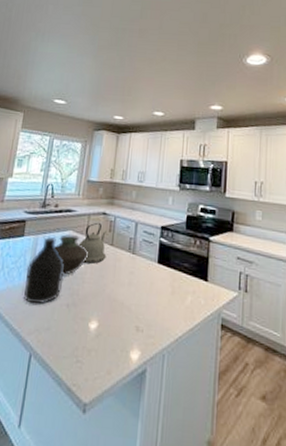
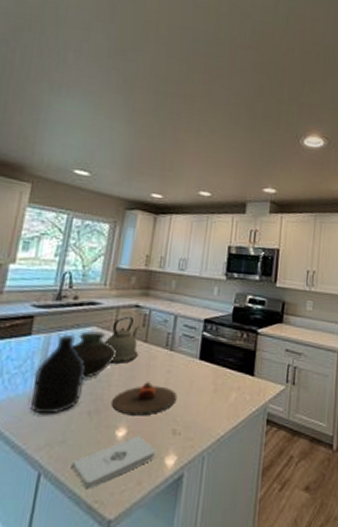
notepad: none [54,329,123,372] -> present [71,436,156,488]
plate: none [84,281,140,312] -> present [110,382,178,416]

